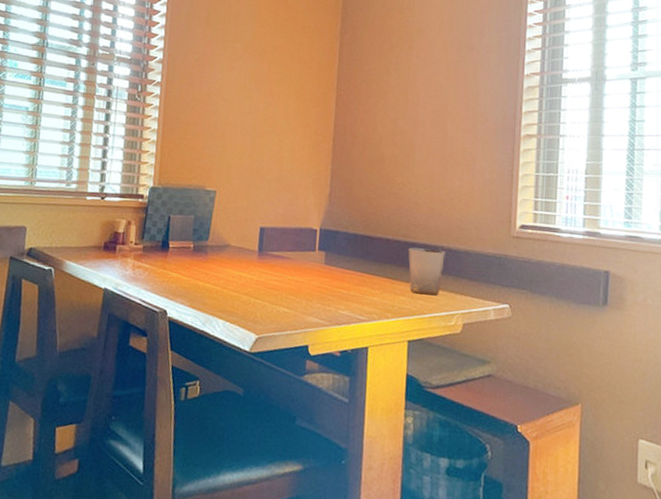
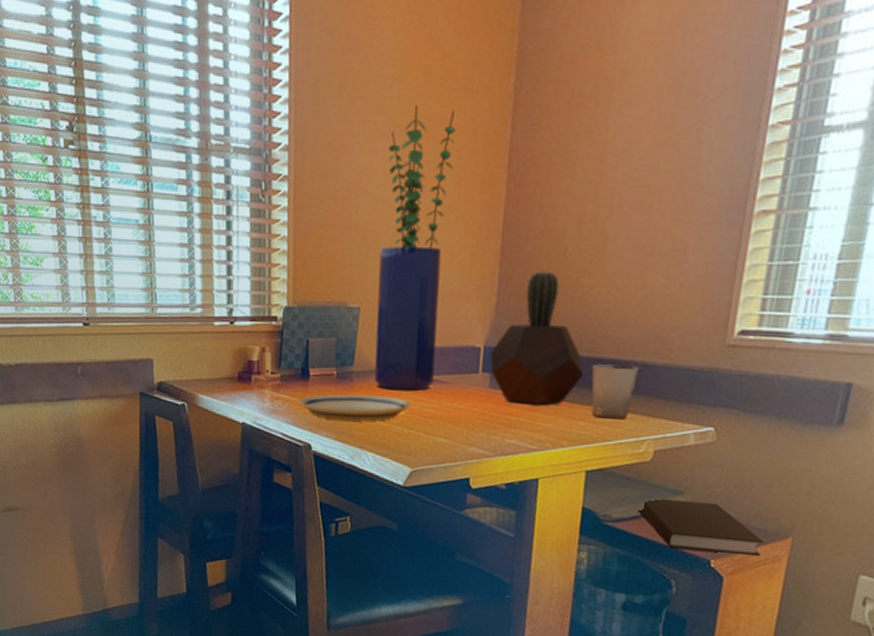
plate: none [157,264,257,290] -> present [298,393,411,421]
vase: none [226,38,297,265] -> present [374,105,456,391]
potted cactus: none [325,168,402,281] -> present [490,270,584,405]
book: none [451,367,559,423] -> present [636,499,764,557]

